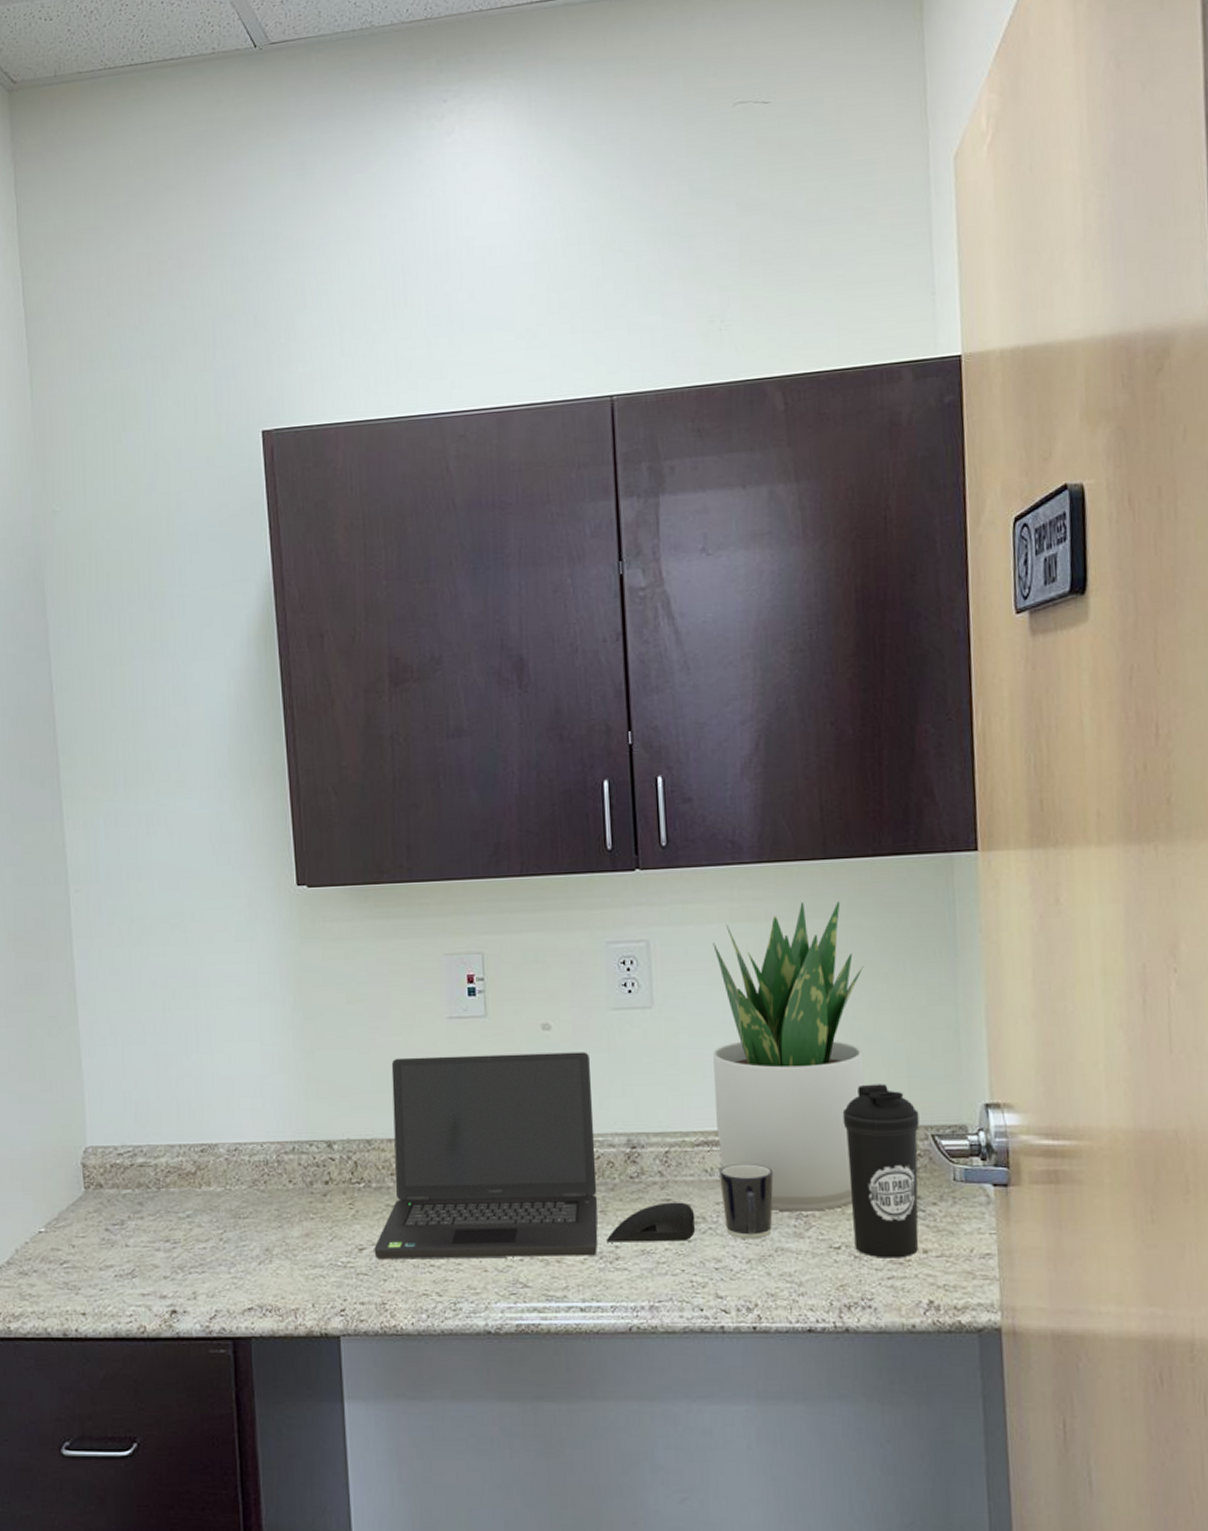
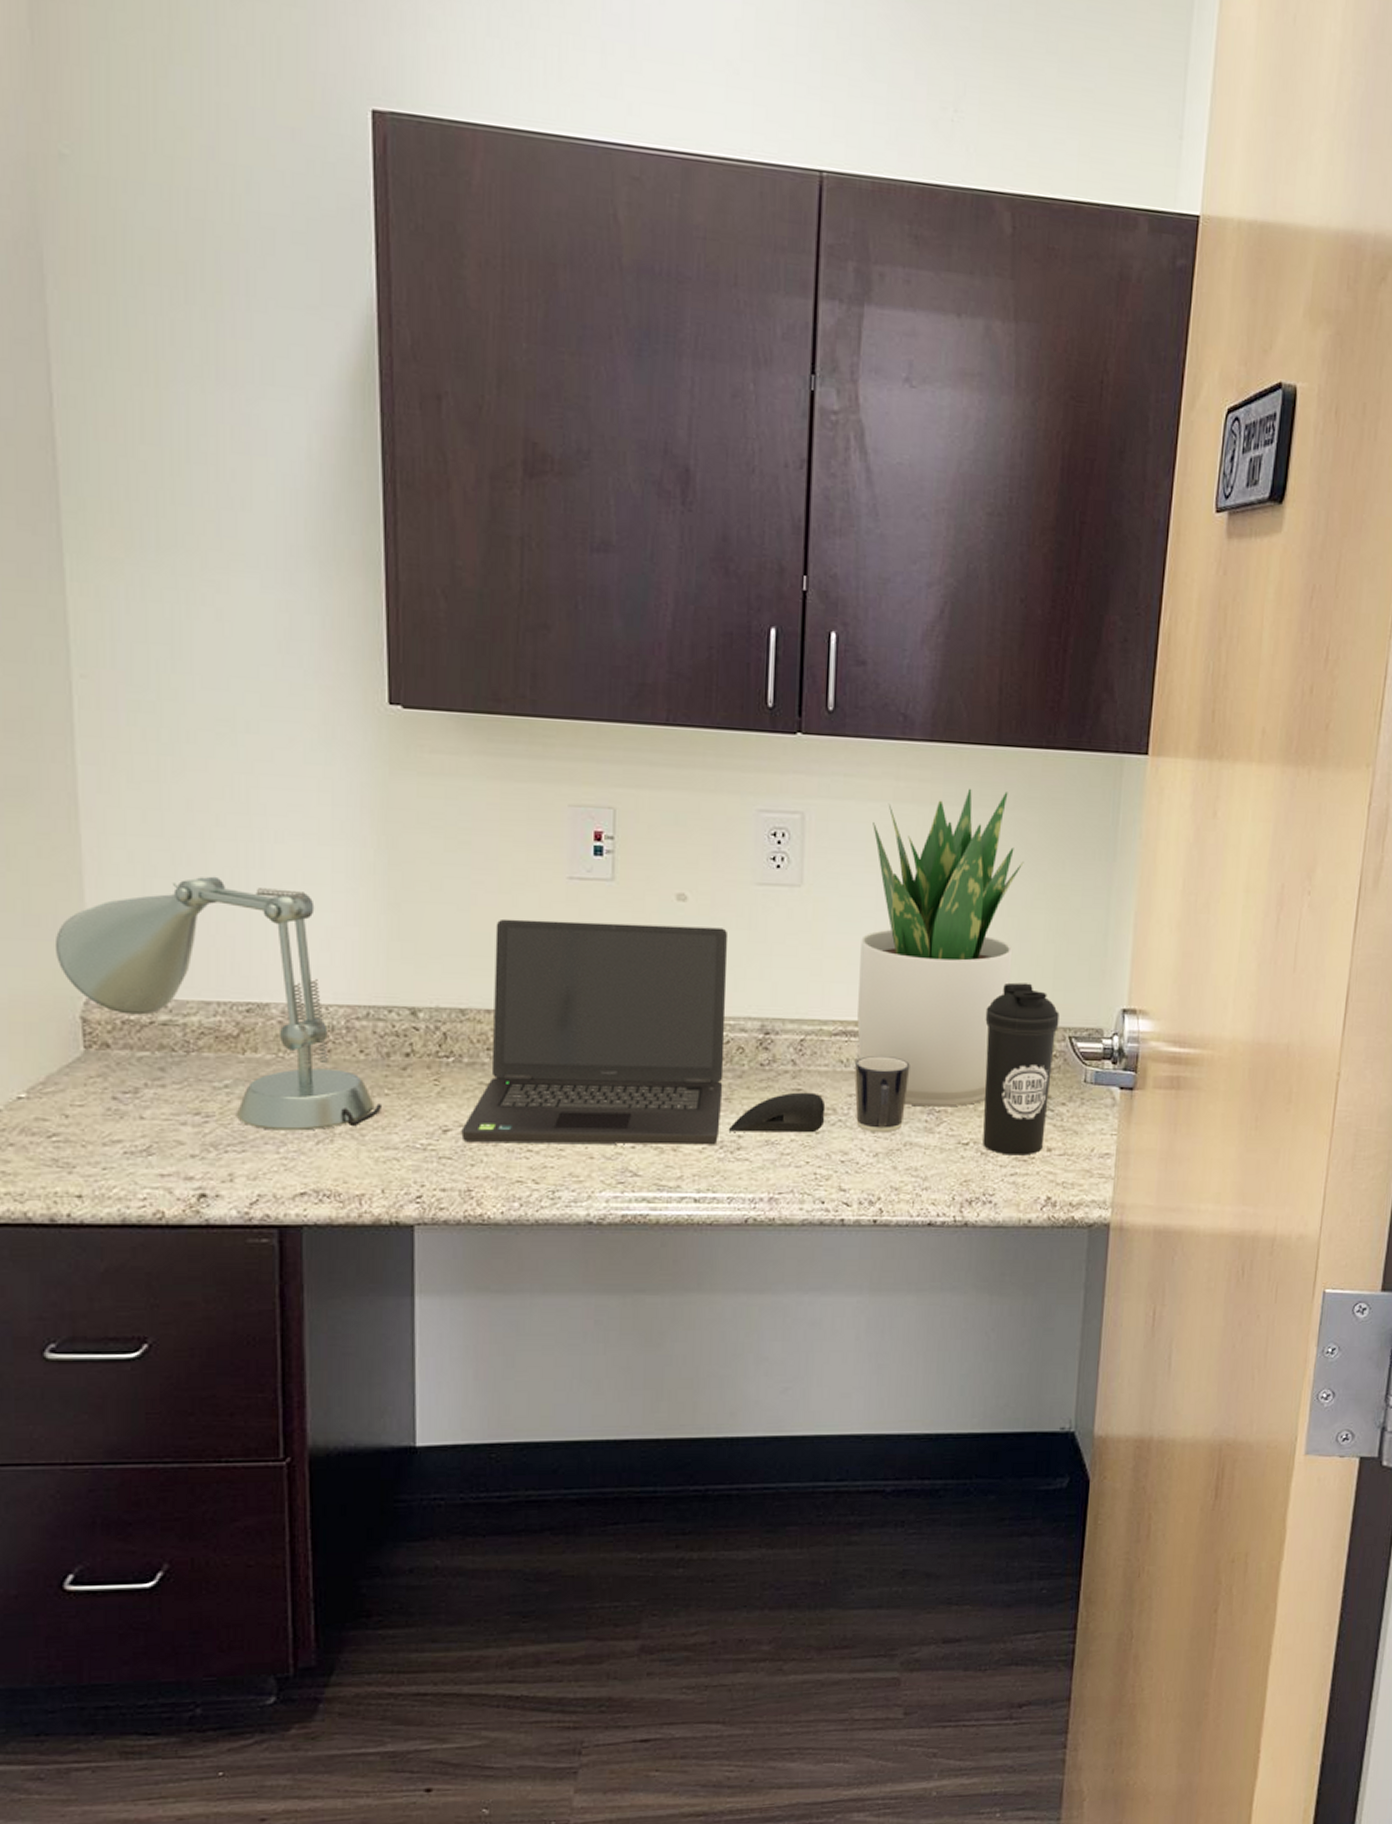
desk lamp: none [62,1040,308,1253] -> present [54,876,381,1131]

